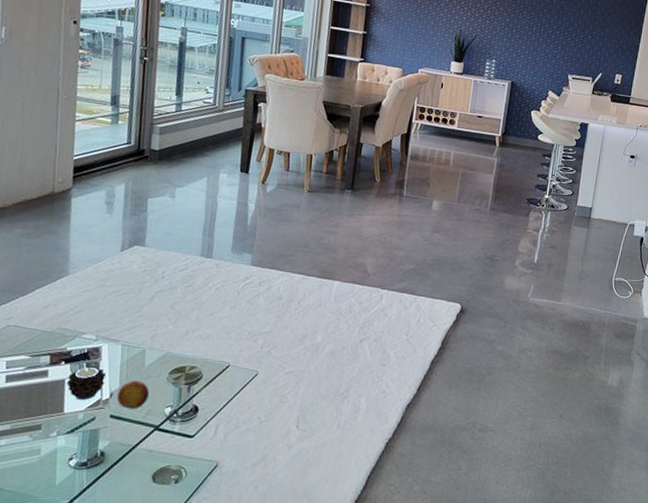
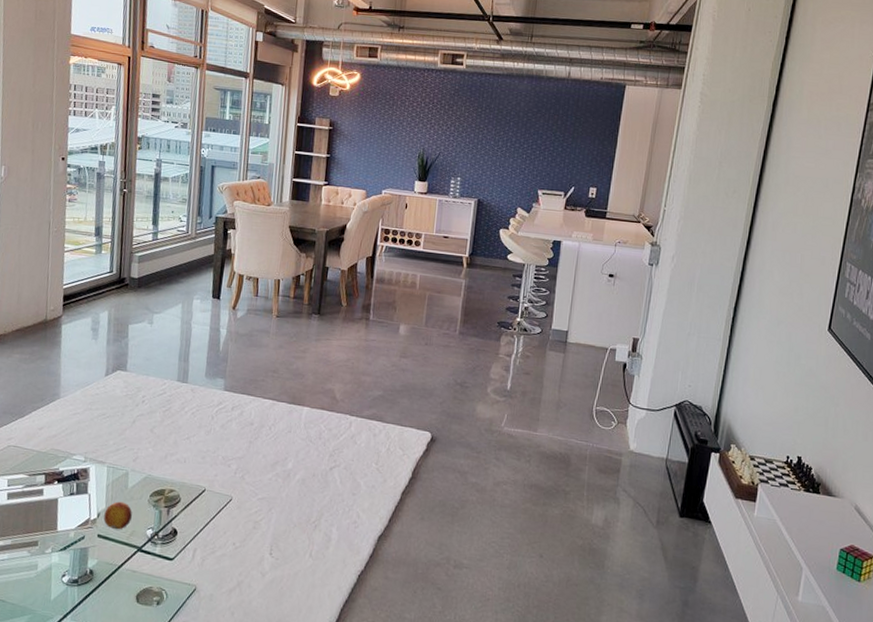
candle: present [66,366,107,400] -> none [59,486,94,519]

